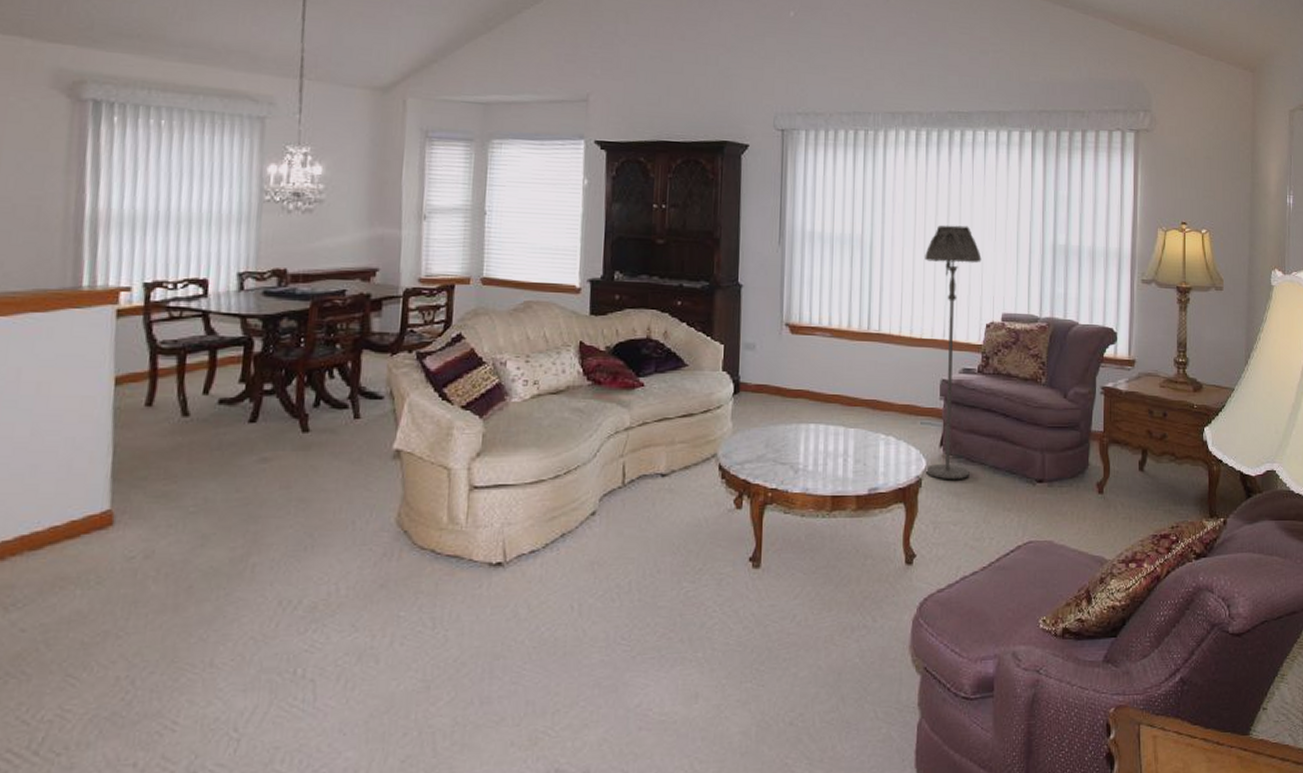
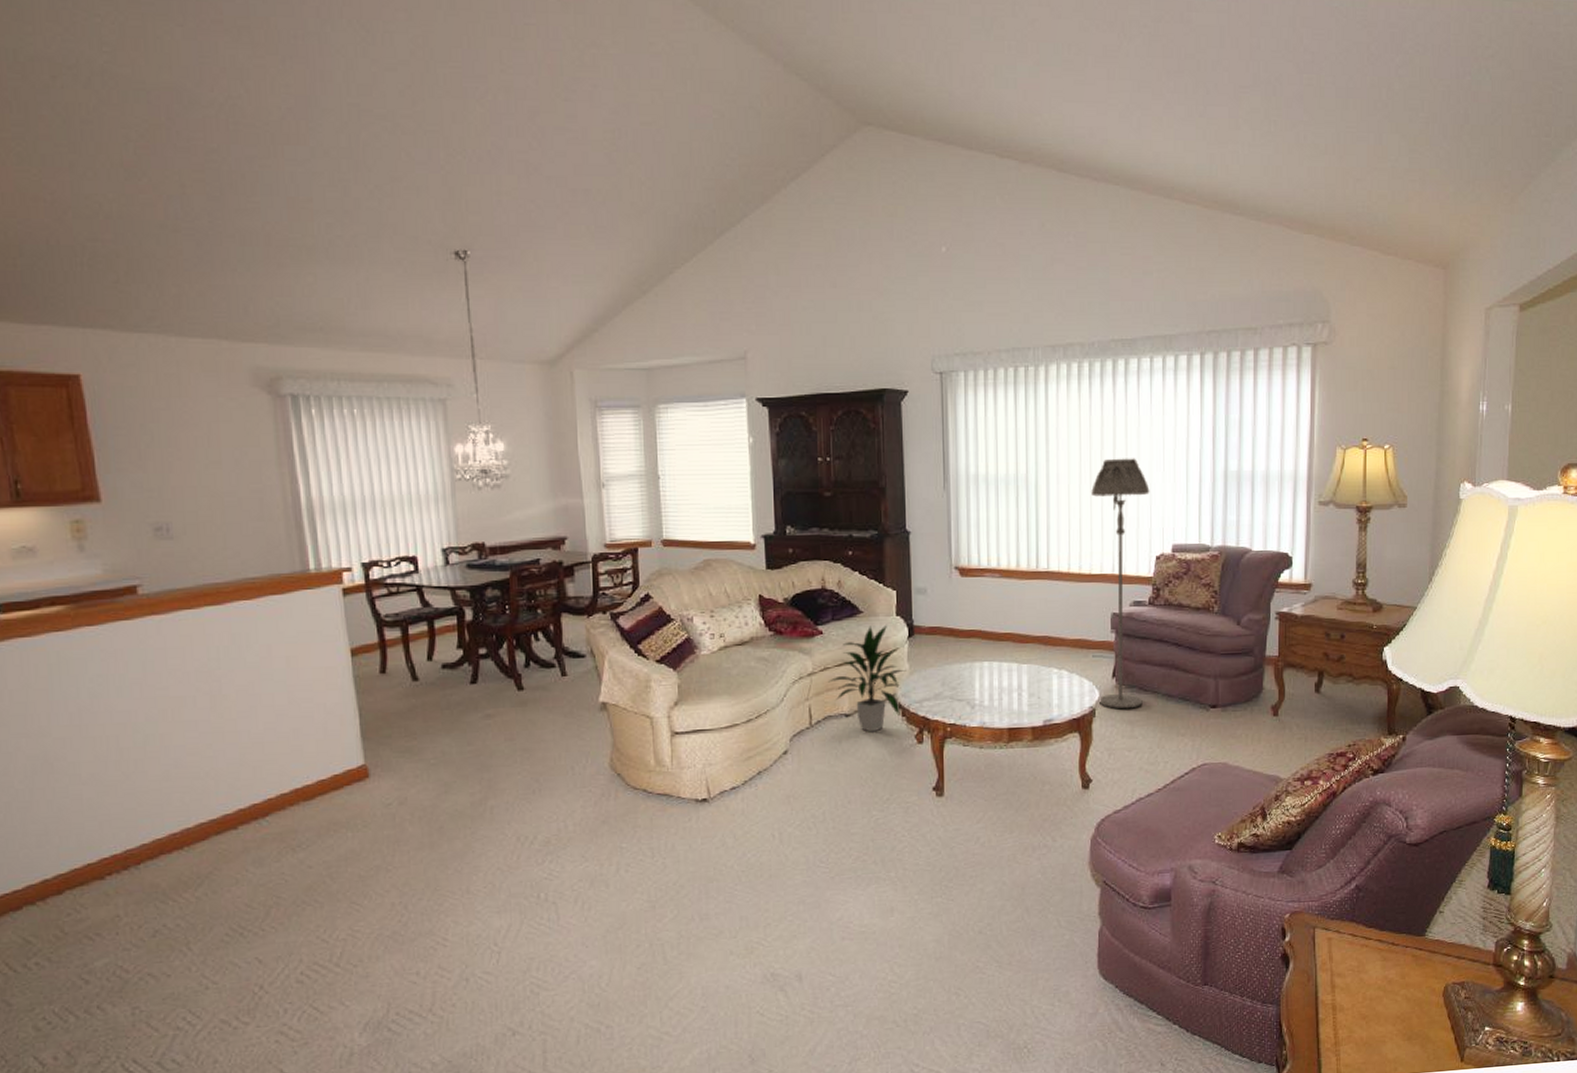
indoor plant: none [646,379,729,495] -> present [828,624,906,732]

